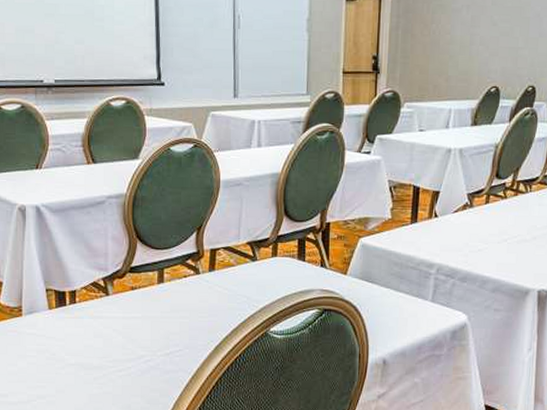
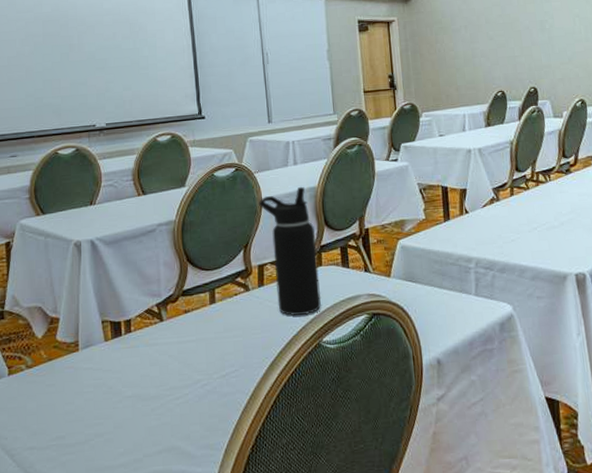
water bottle: none [215,171,273,303] -> present [258,186,322,316]

